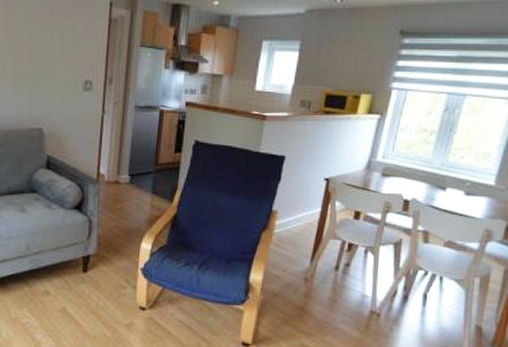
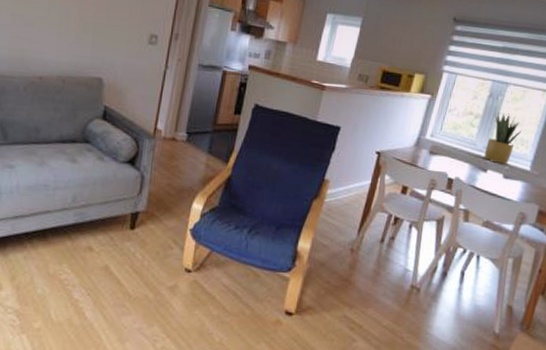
planter: none [442,125,484,181] -> present [484,111,522,165]

